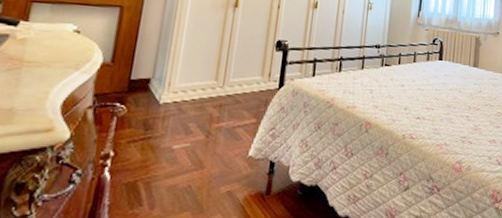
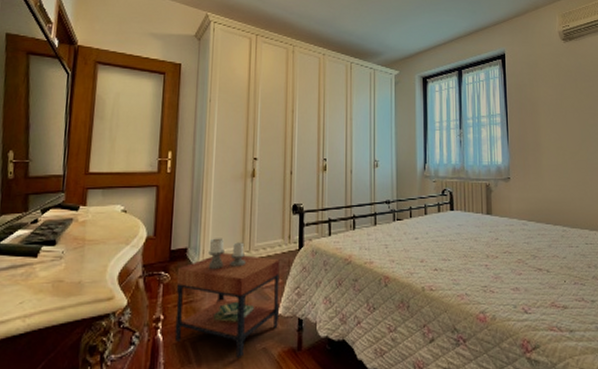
side table: none [125,70,256,202] -> present [175,238,280,359]

